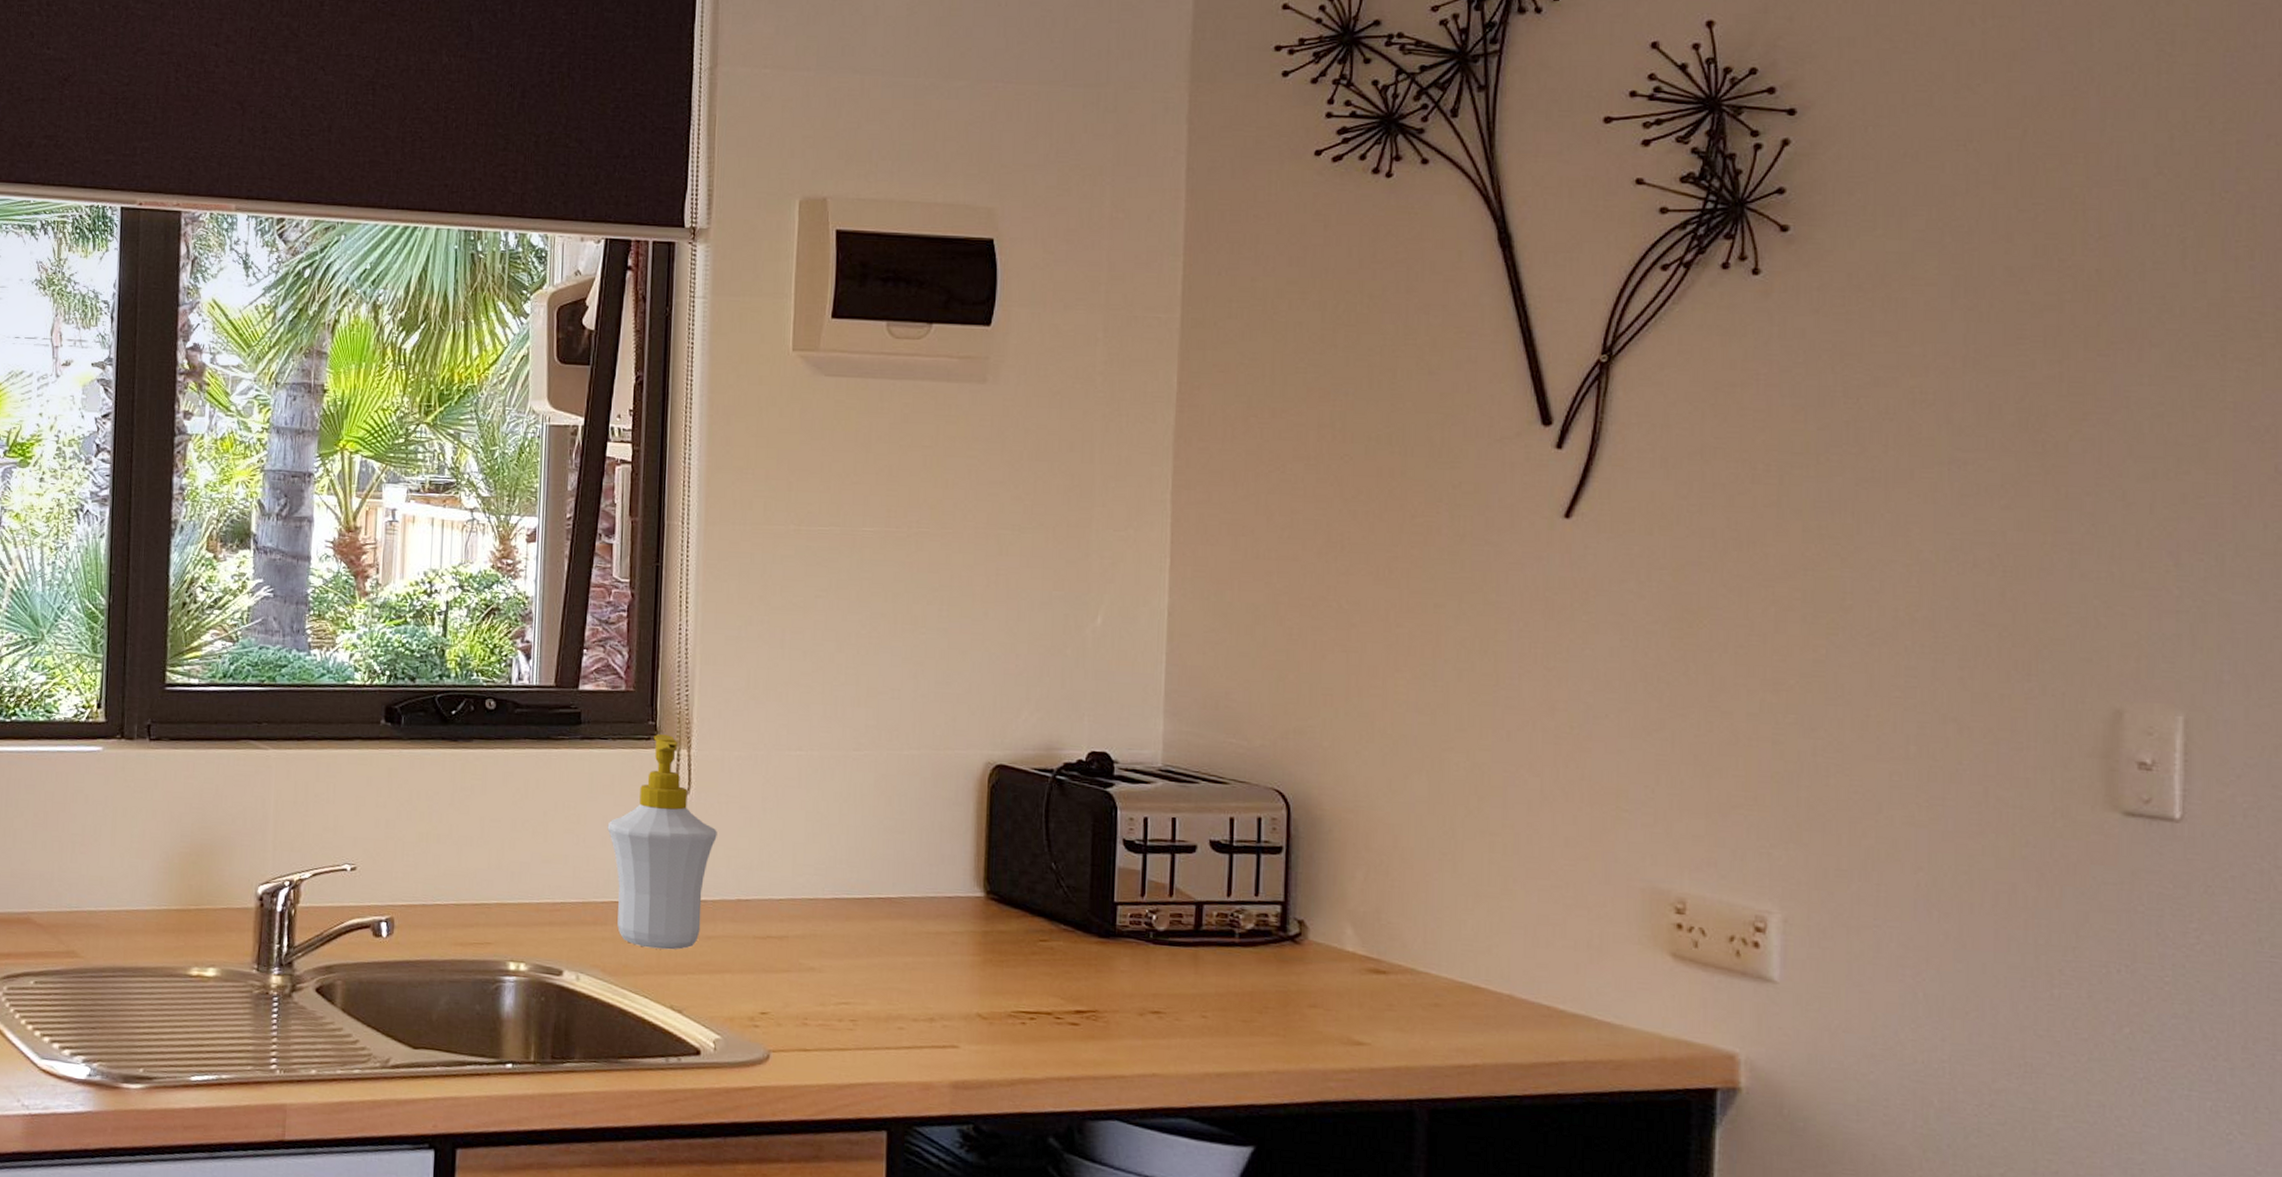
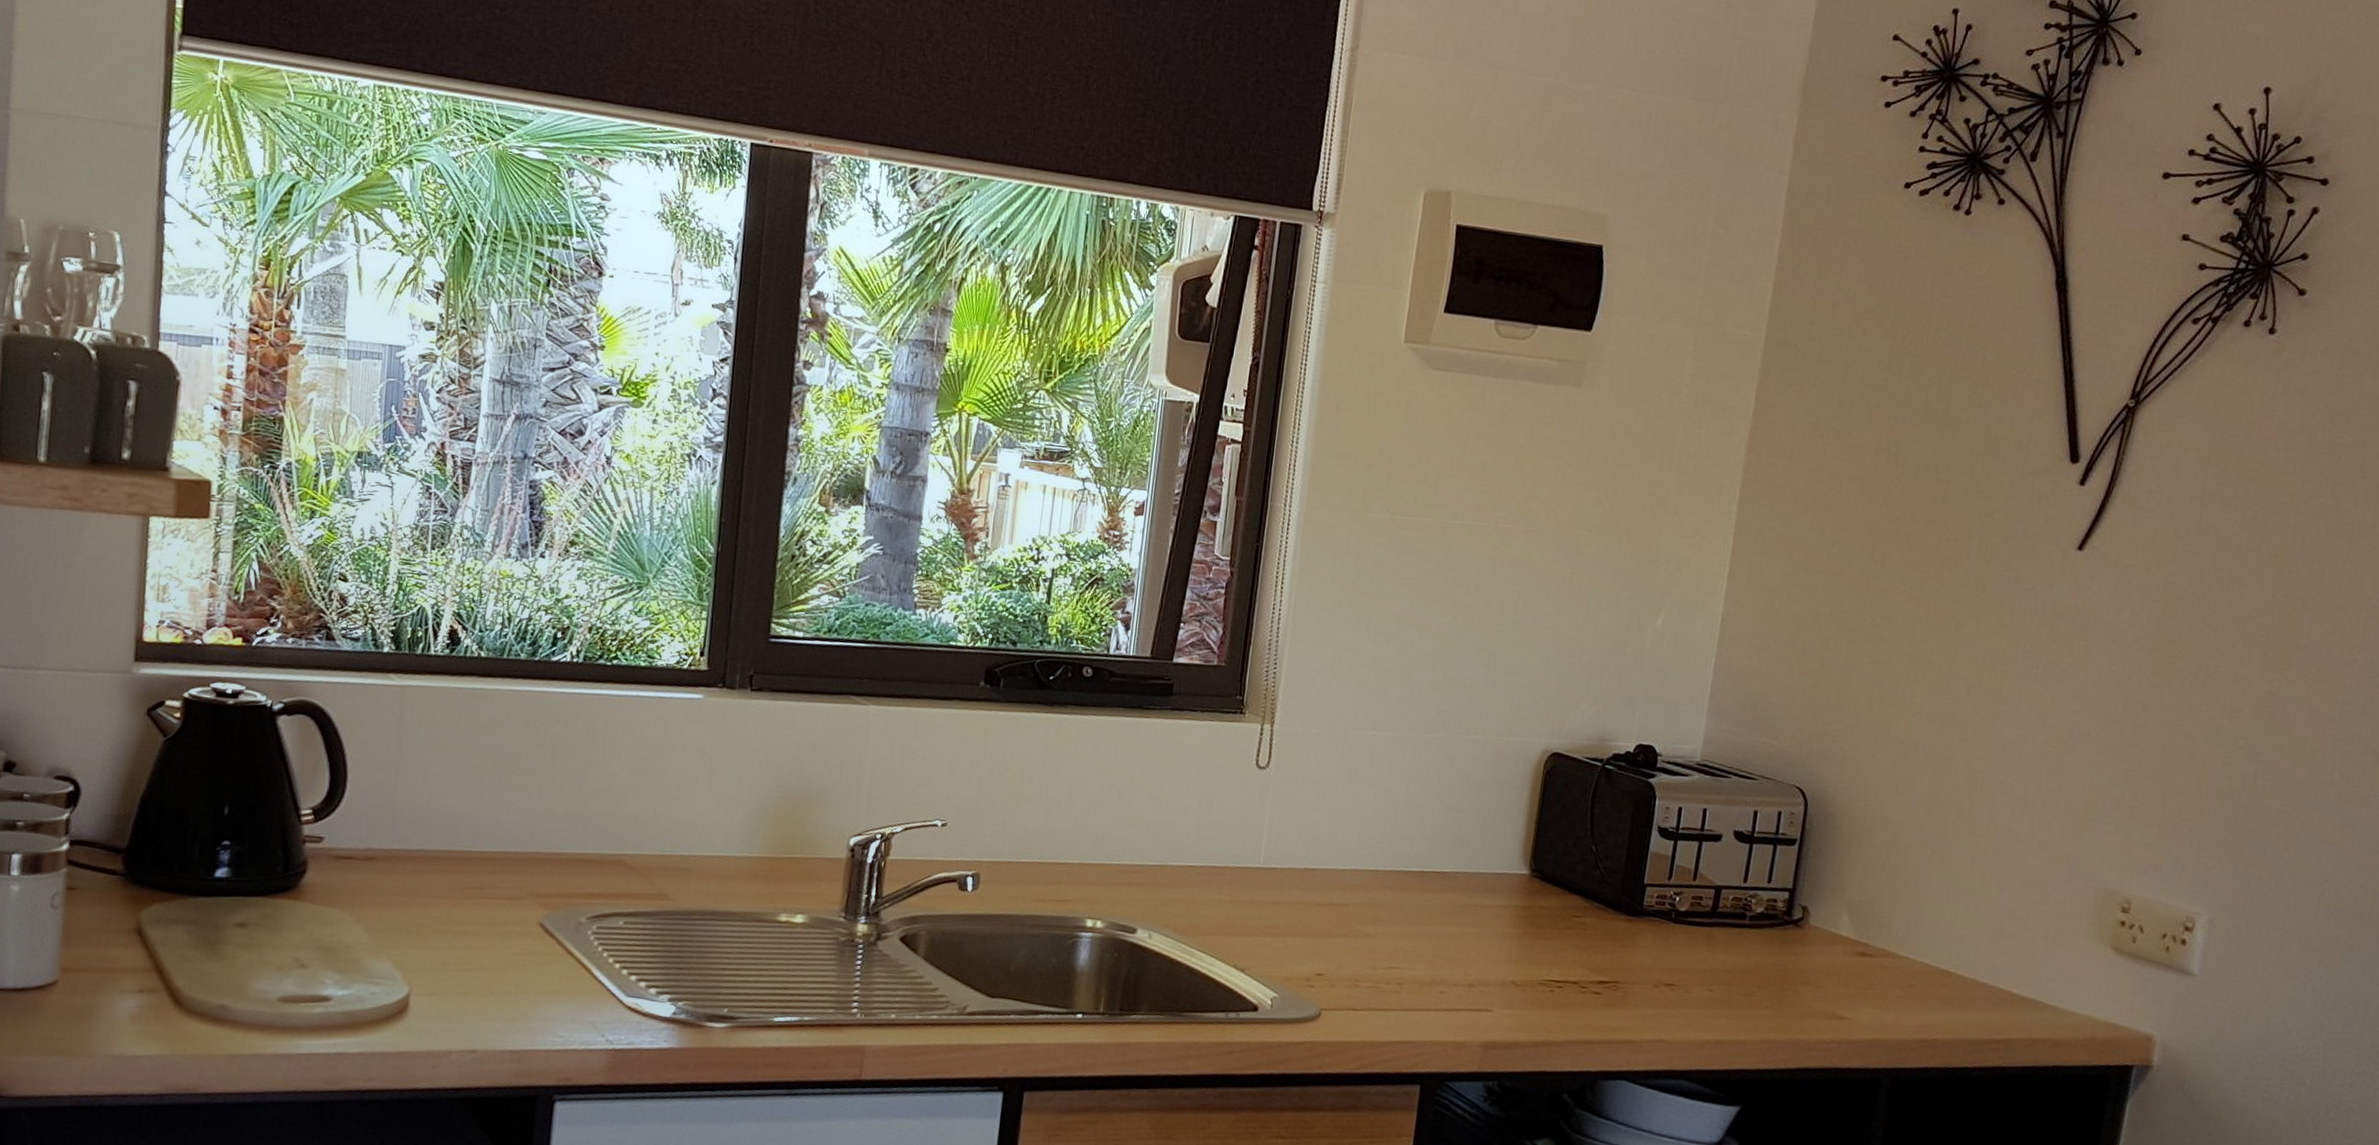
soap bottle: present [607,734,717,950] -> none [1189,709,1292,913]

